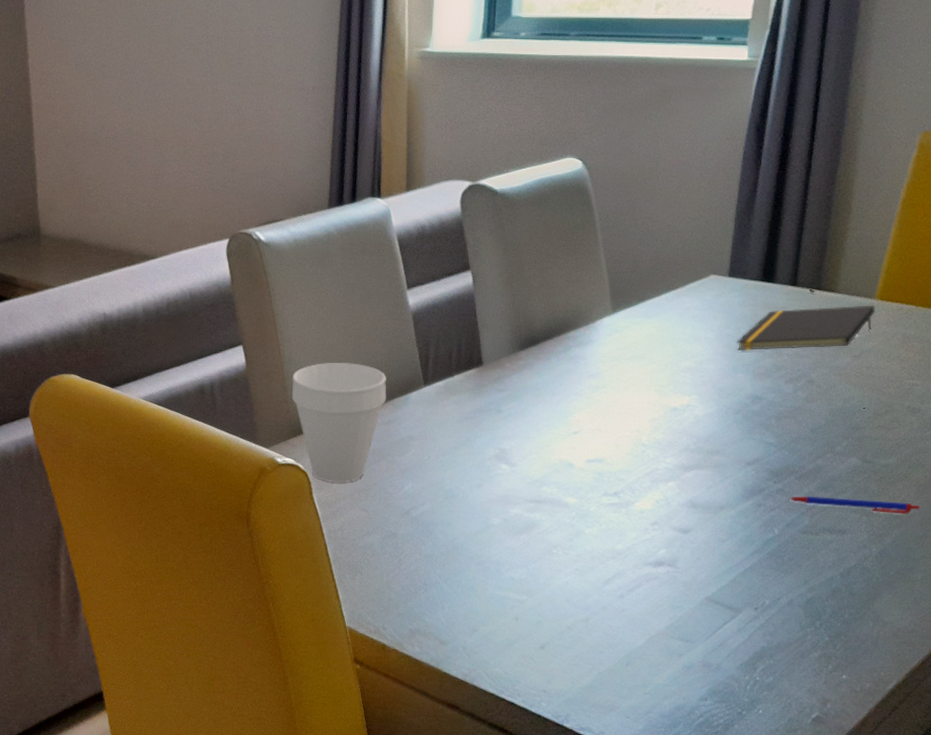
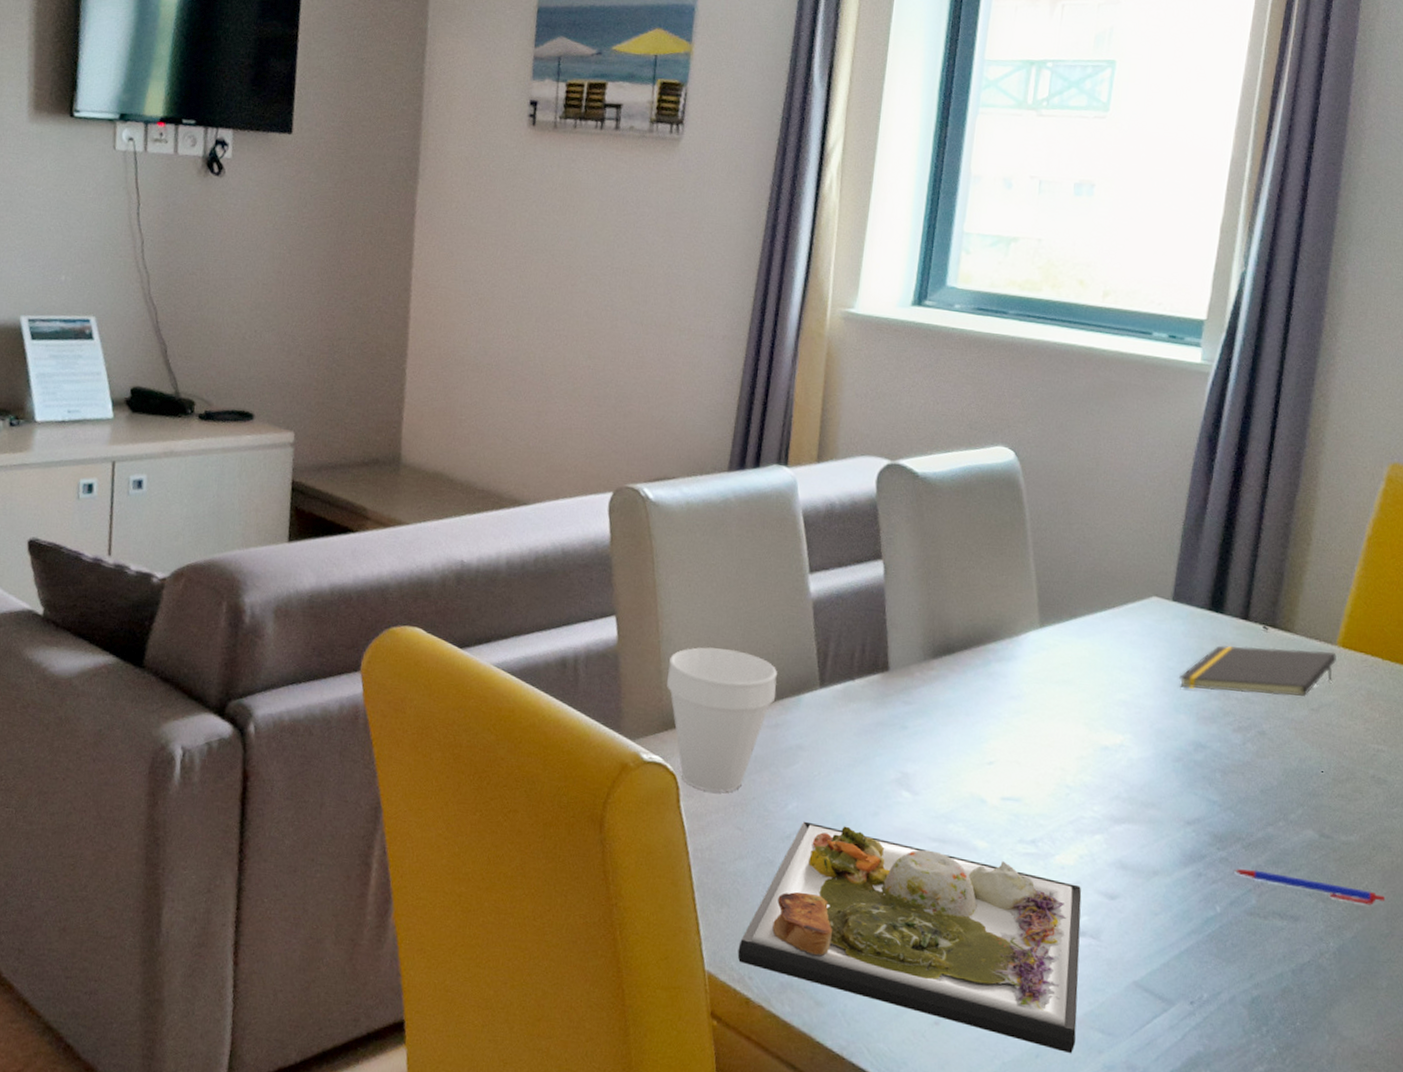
dinner plate: none [372,498,660,660] -> present [737,821,1082,1054]

